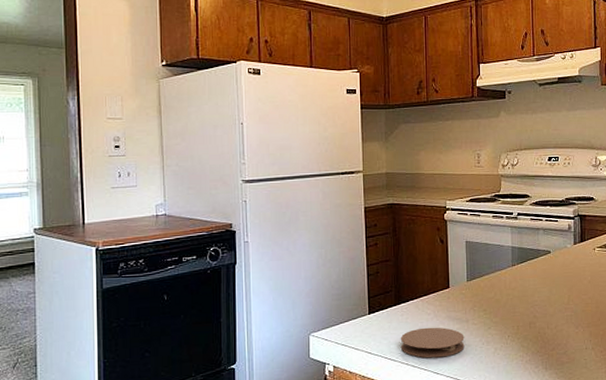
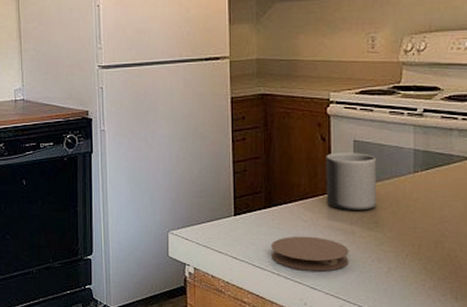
mug: none [444,252,485,302] -> present [326,152,377,211]

